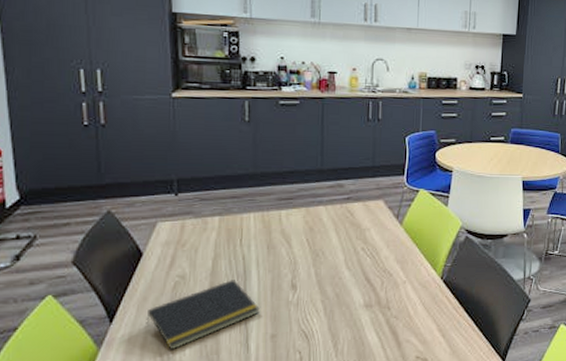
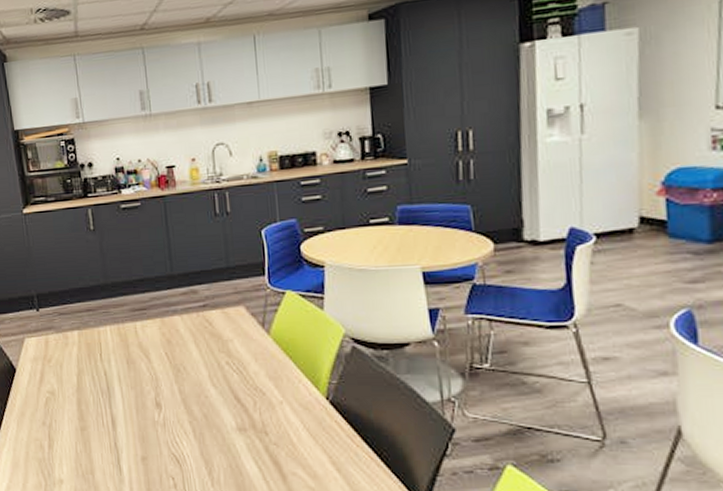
notepad: present [146,280,260,350] -> none [26,397,127,467]

